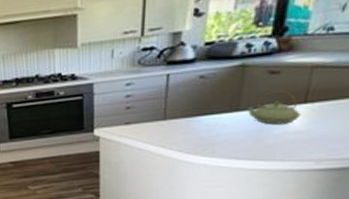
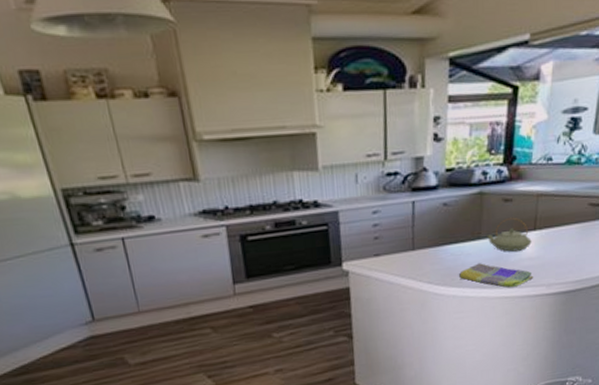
dish towel: none [211,134,300,161] -> present [458,263,534,288]

